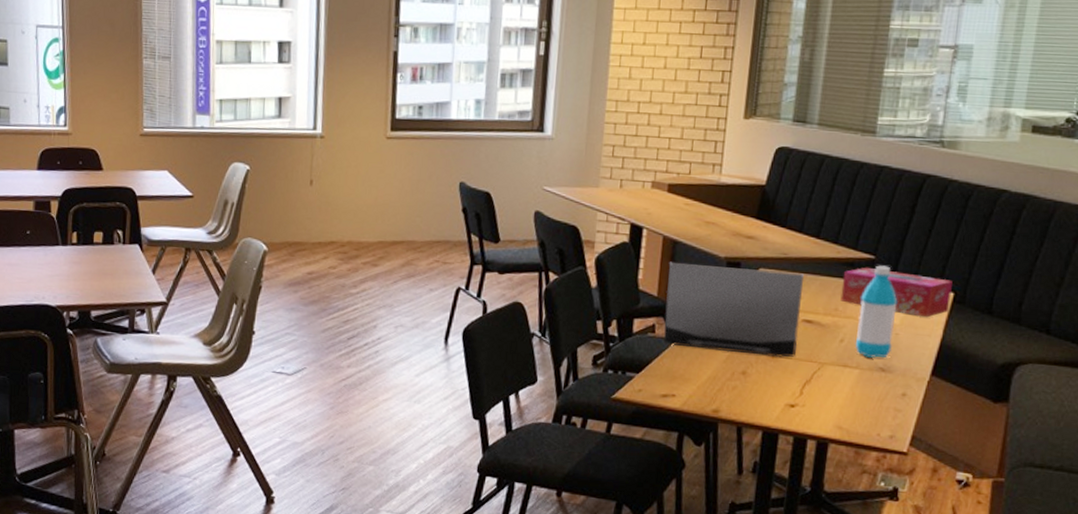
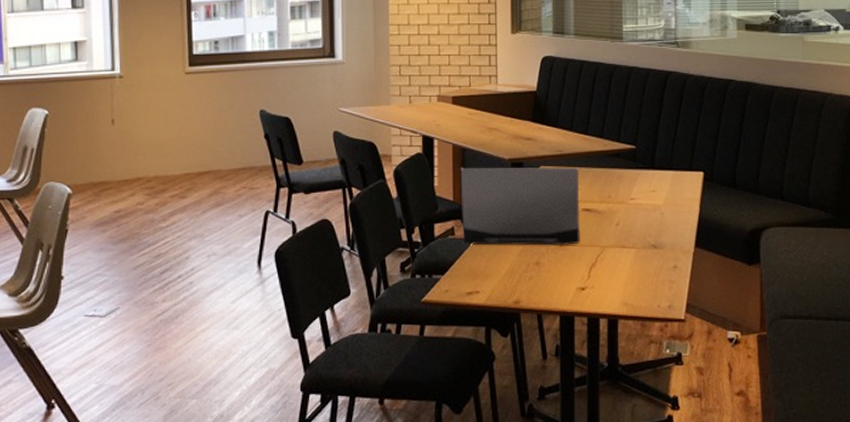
tissue box: present [840,267,953,318] -> none [611,156,702,196]
water bottle: present [855,265,898,358] -> none [629,154,660,237]

